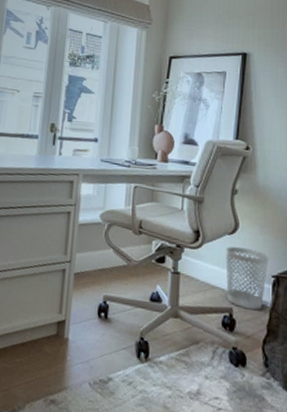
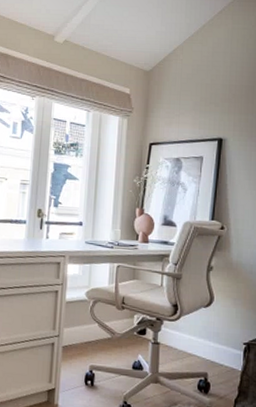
wastebasket: present [226,246,270,310] -> none [201,317,241,374]

